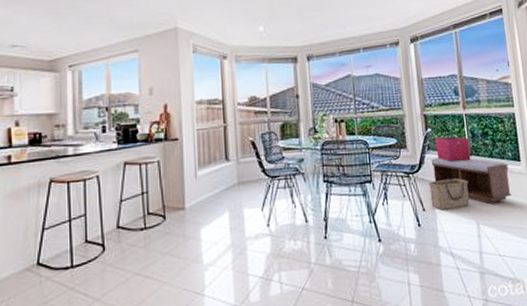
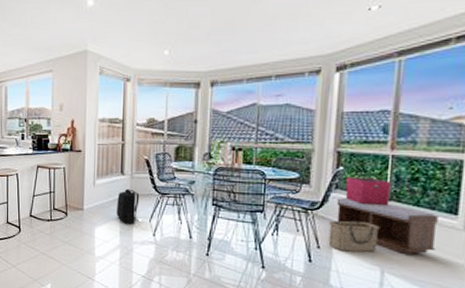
backpack: none [223,176,250,218] -> present [116,188,140,224]

